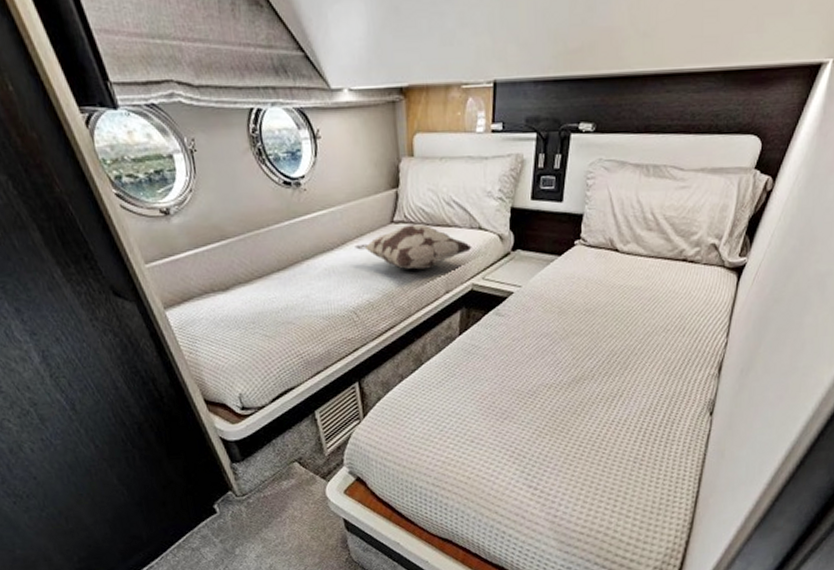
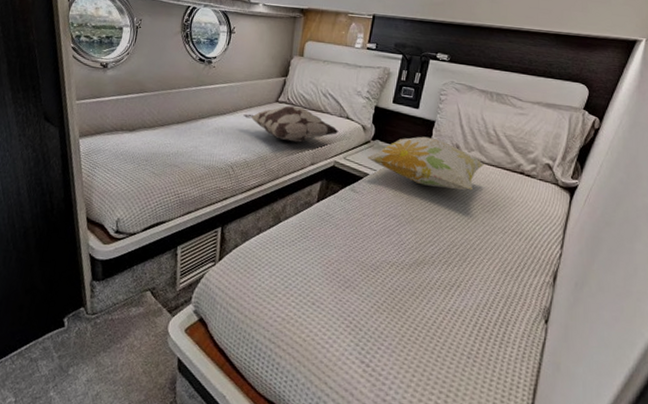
decorative pillow: none [508,235,643,294] -> present [367,136,485,191]

